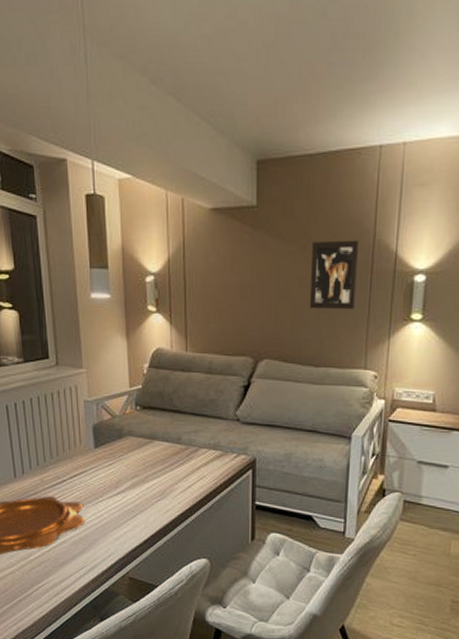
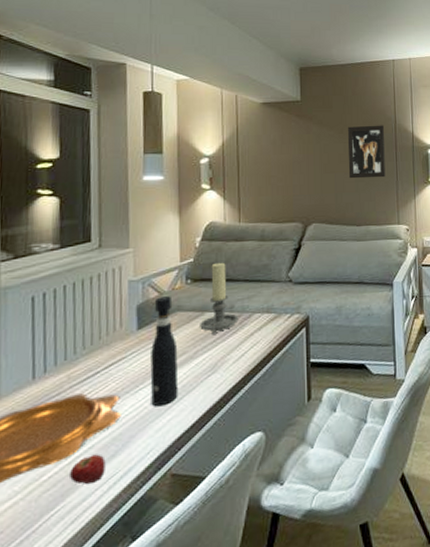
fruit: none [49,548,76,571] -> present [68,454,106,485]
pepper grinder: none [107,420,132,520] -> present [150,296,179,407]
candle holder: none [149,392,186,464] -> present [200,262,239,335]

